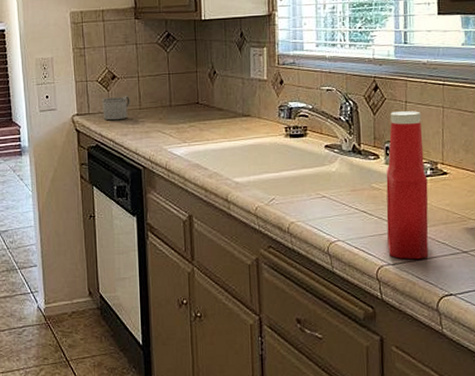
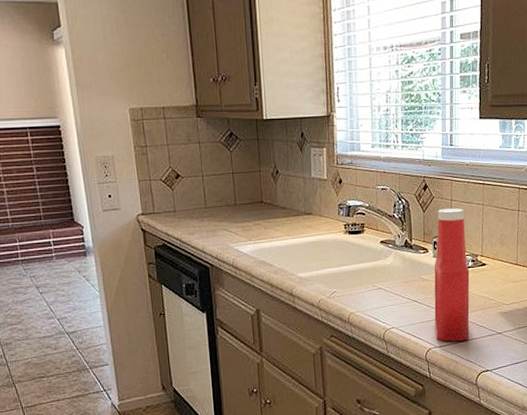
mug: present [101,96,130,121] -> none [166,195,196,220]

